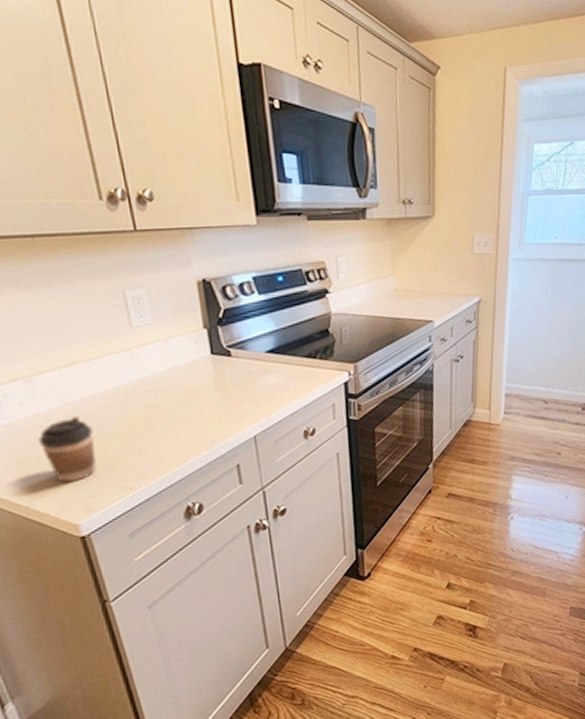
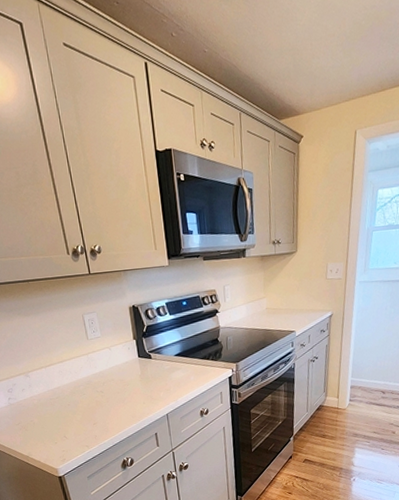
coffee cup: present [38,415,97,483] -> none [33,398,68,441]

